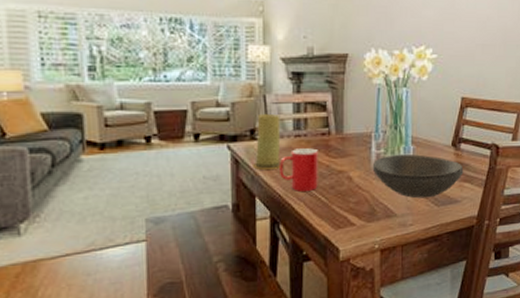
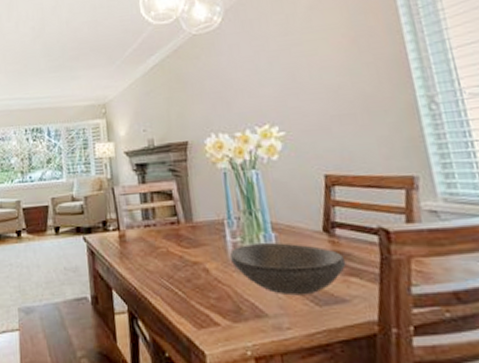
candle: present [251,113,281,170] -> none [106,205,134,261]
cup: present [280,148,318,192] -> none [132,238,174,286]

